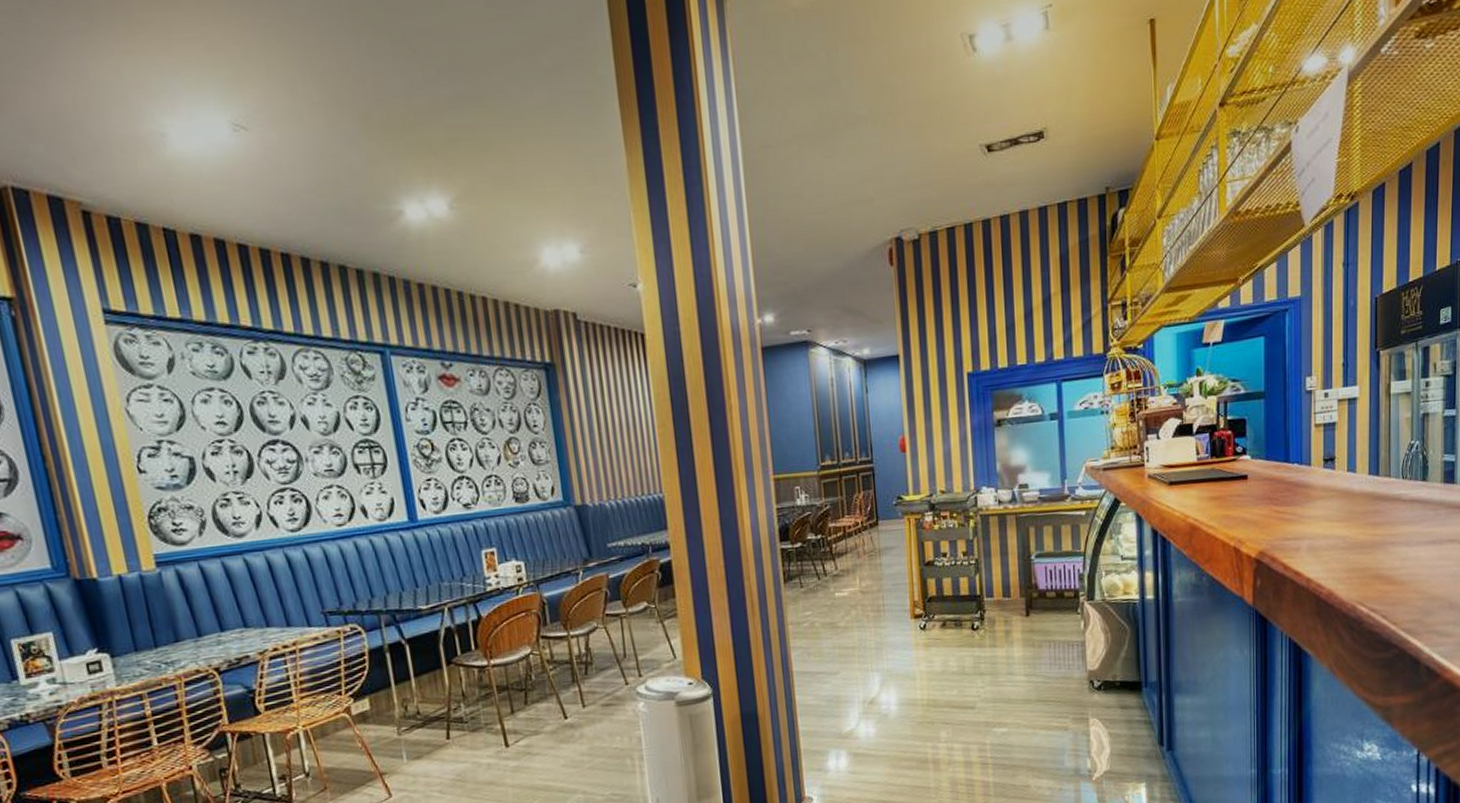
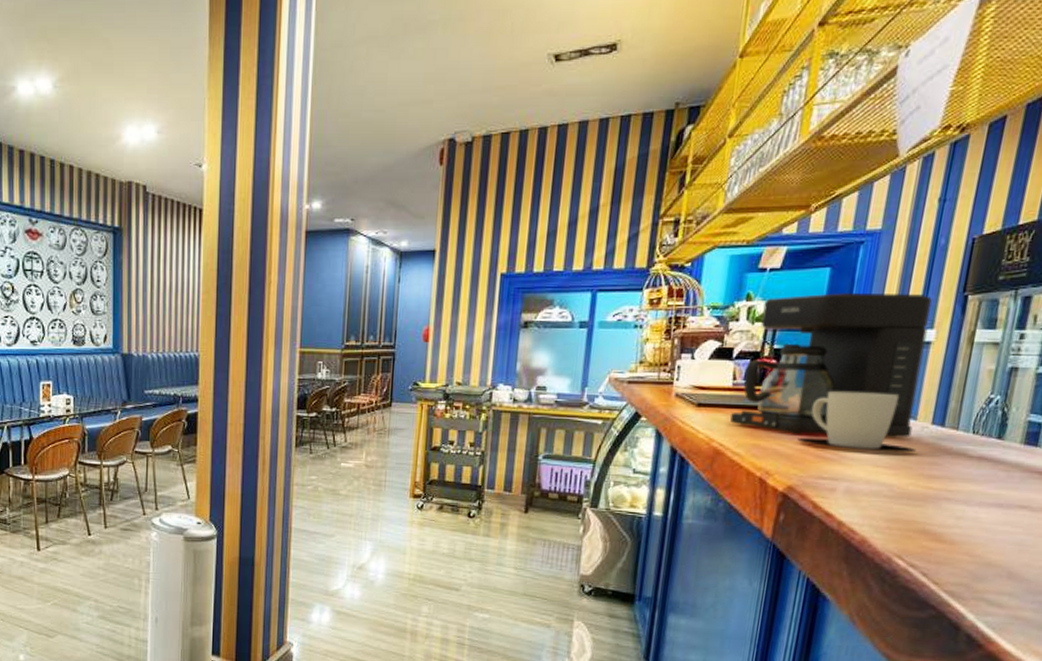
coffee maker: none [1200,354,1354,500] -> present [730,293,932,438]
cup: none [1260,450,1360,509] -> present [797,391,916,453]

